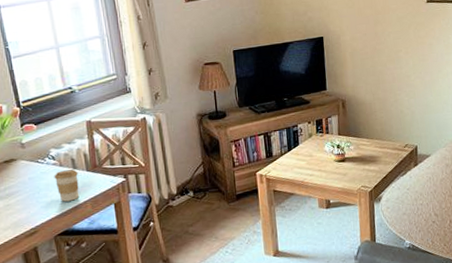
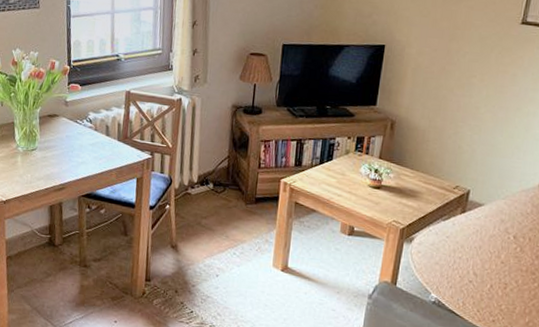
coffee cup: present [54,169,80,202] -> none [88,135,110,167]

